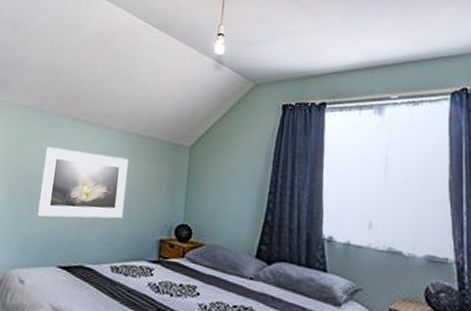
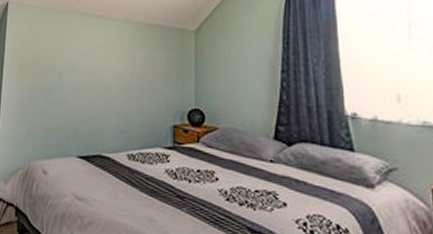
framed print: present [37,147,128,219] -> none [54,43,135,109]

